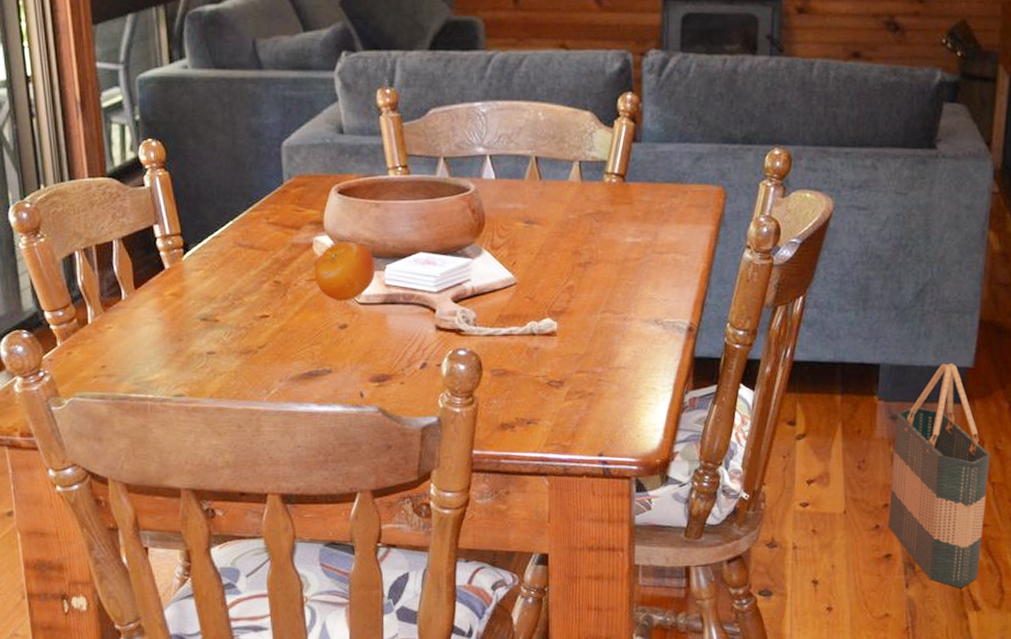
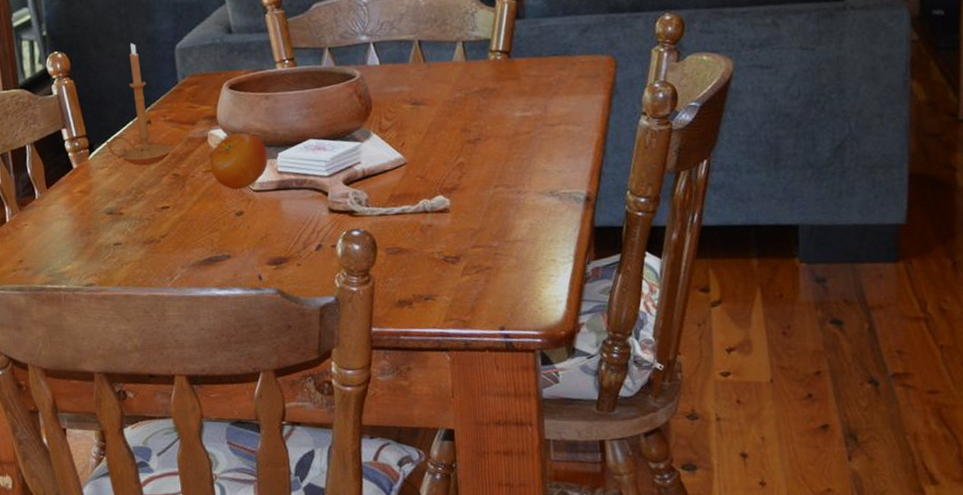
candle holder: none [201,135,274,270] -> present [105,42,172,166]
tote bag: present [888,363,991,589] -> none [821,220,936,461]

